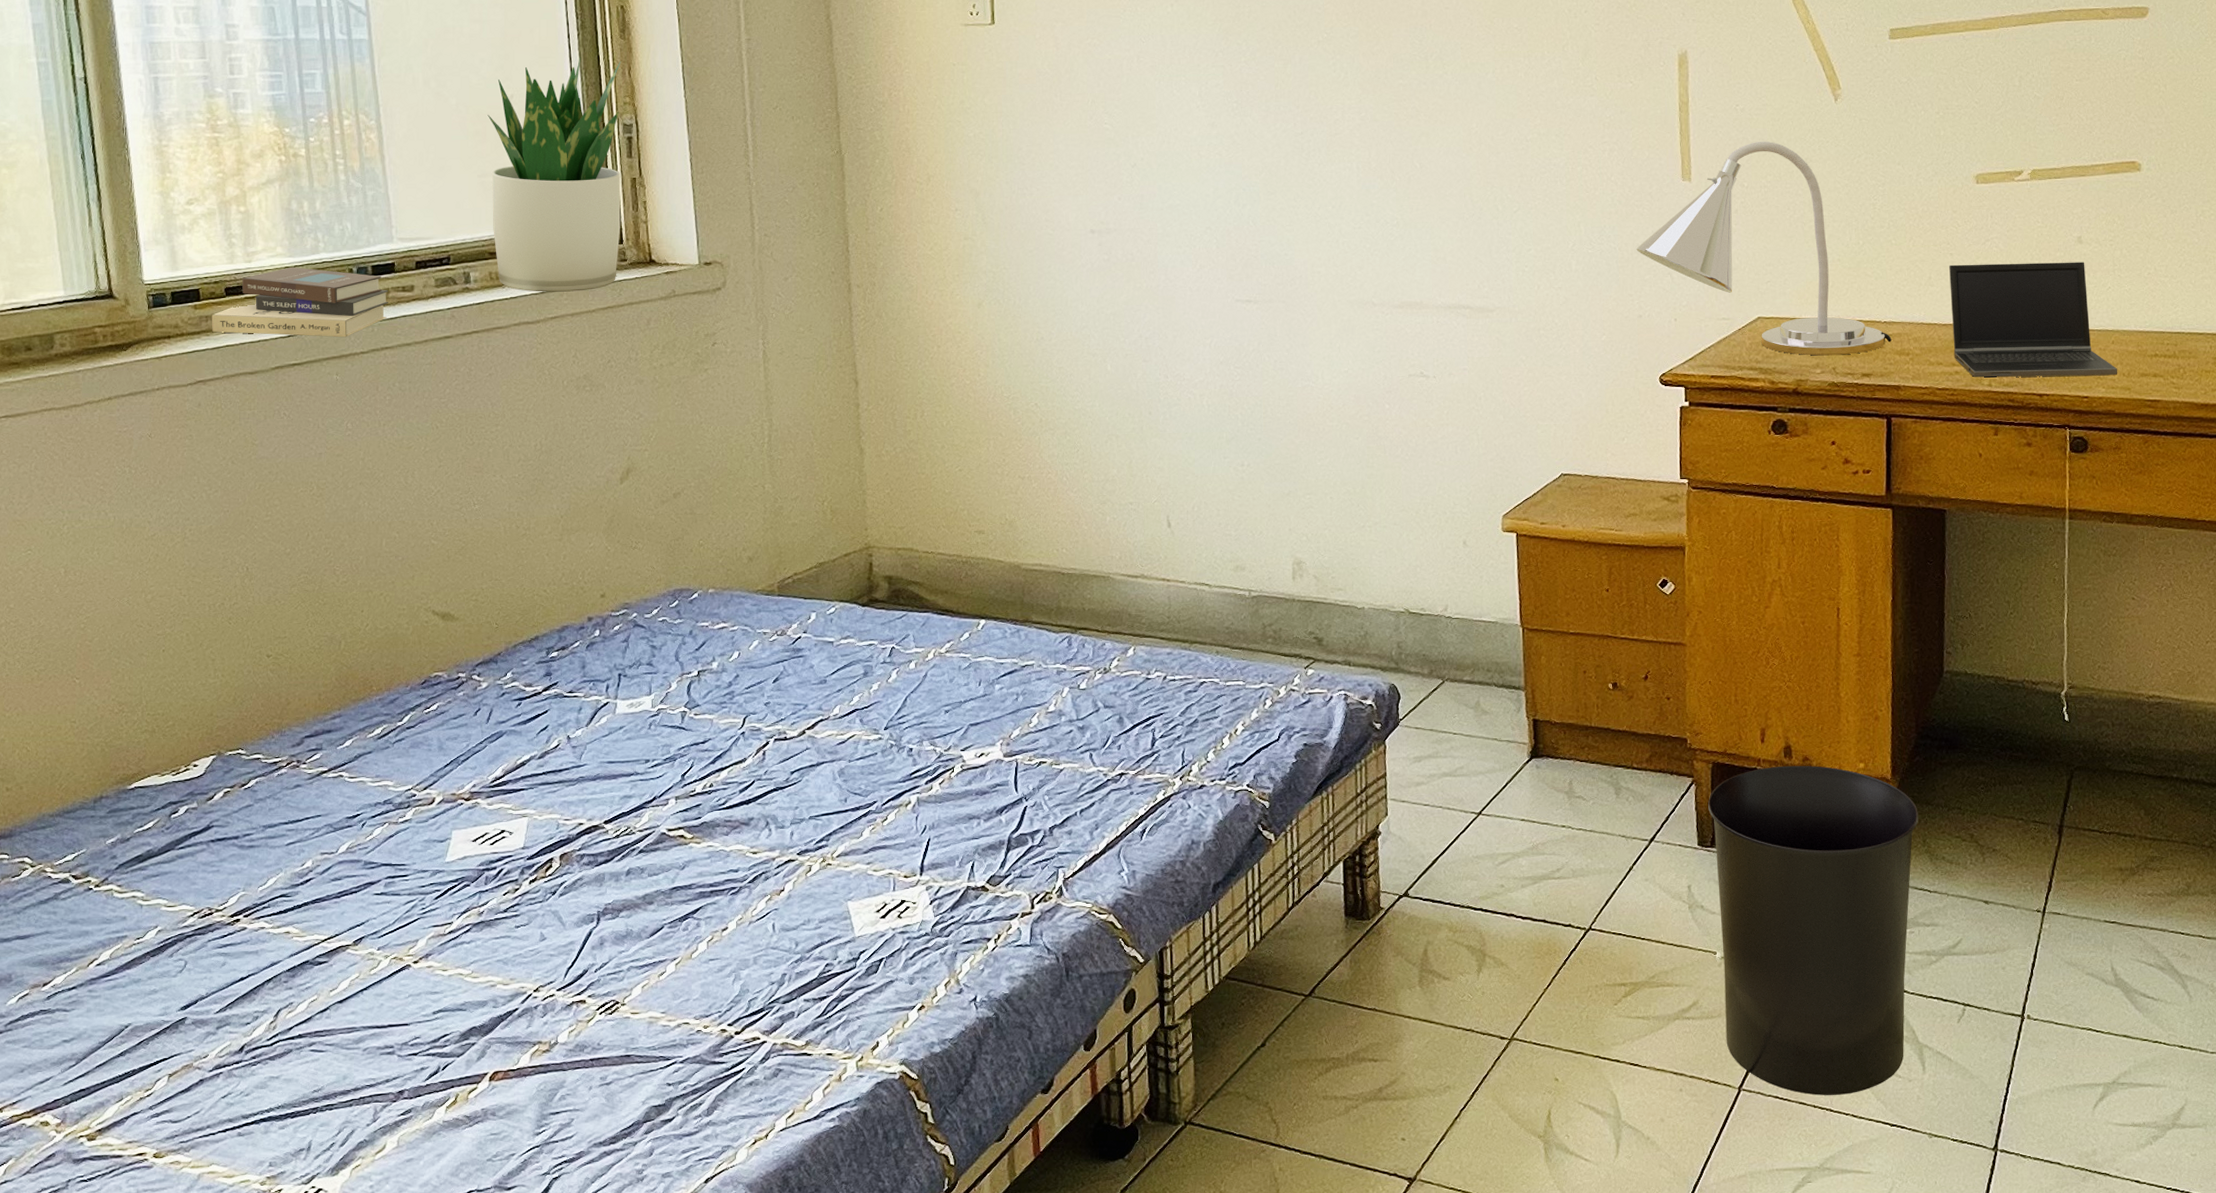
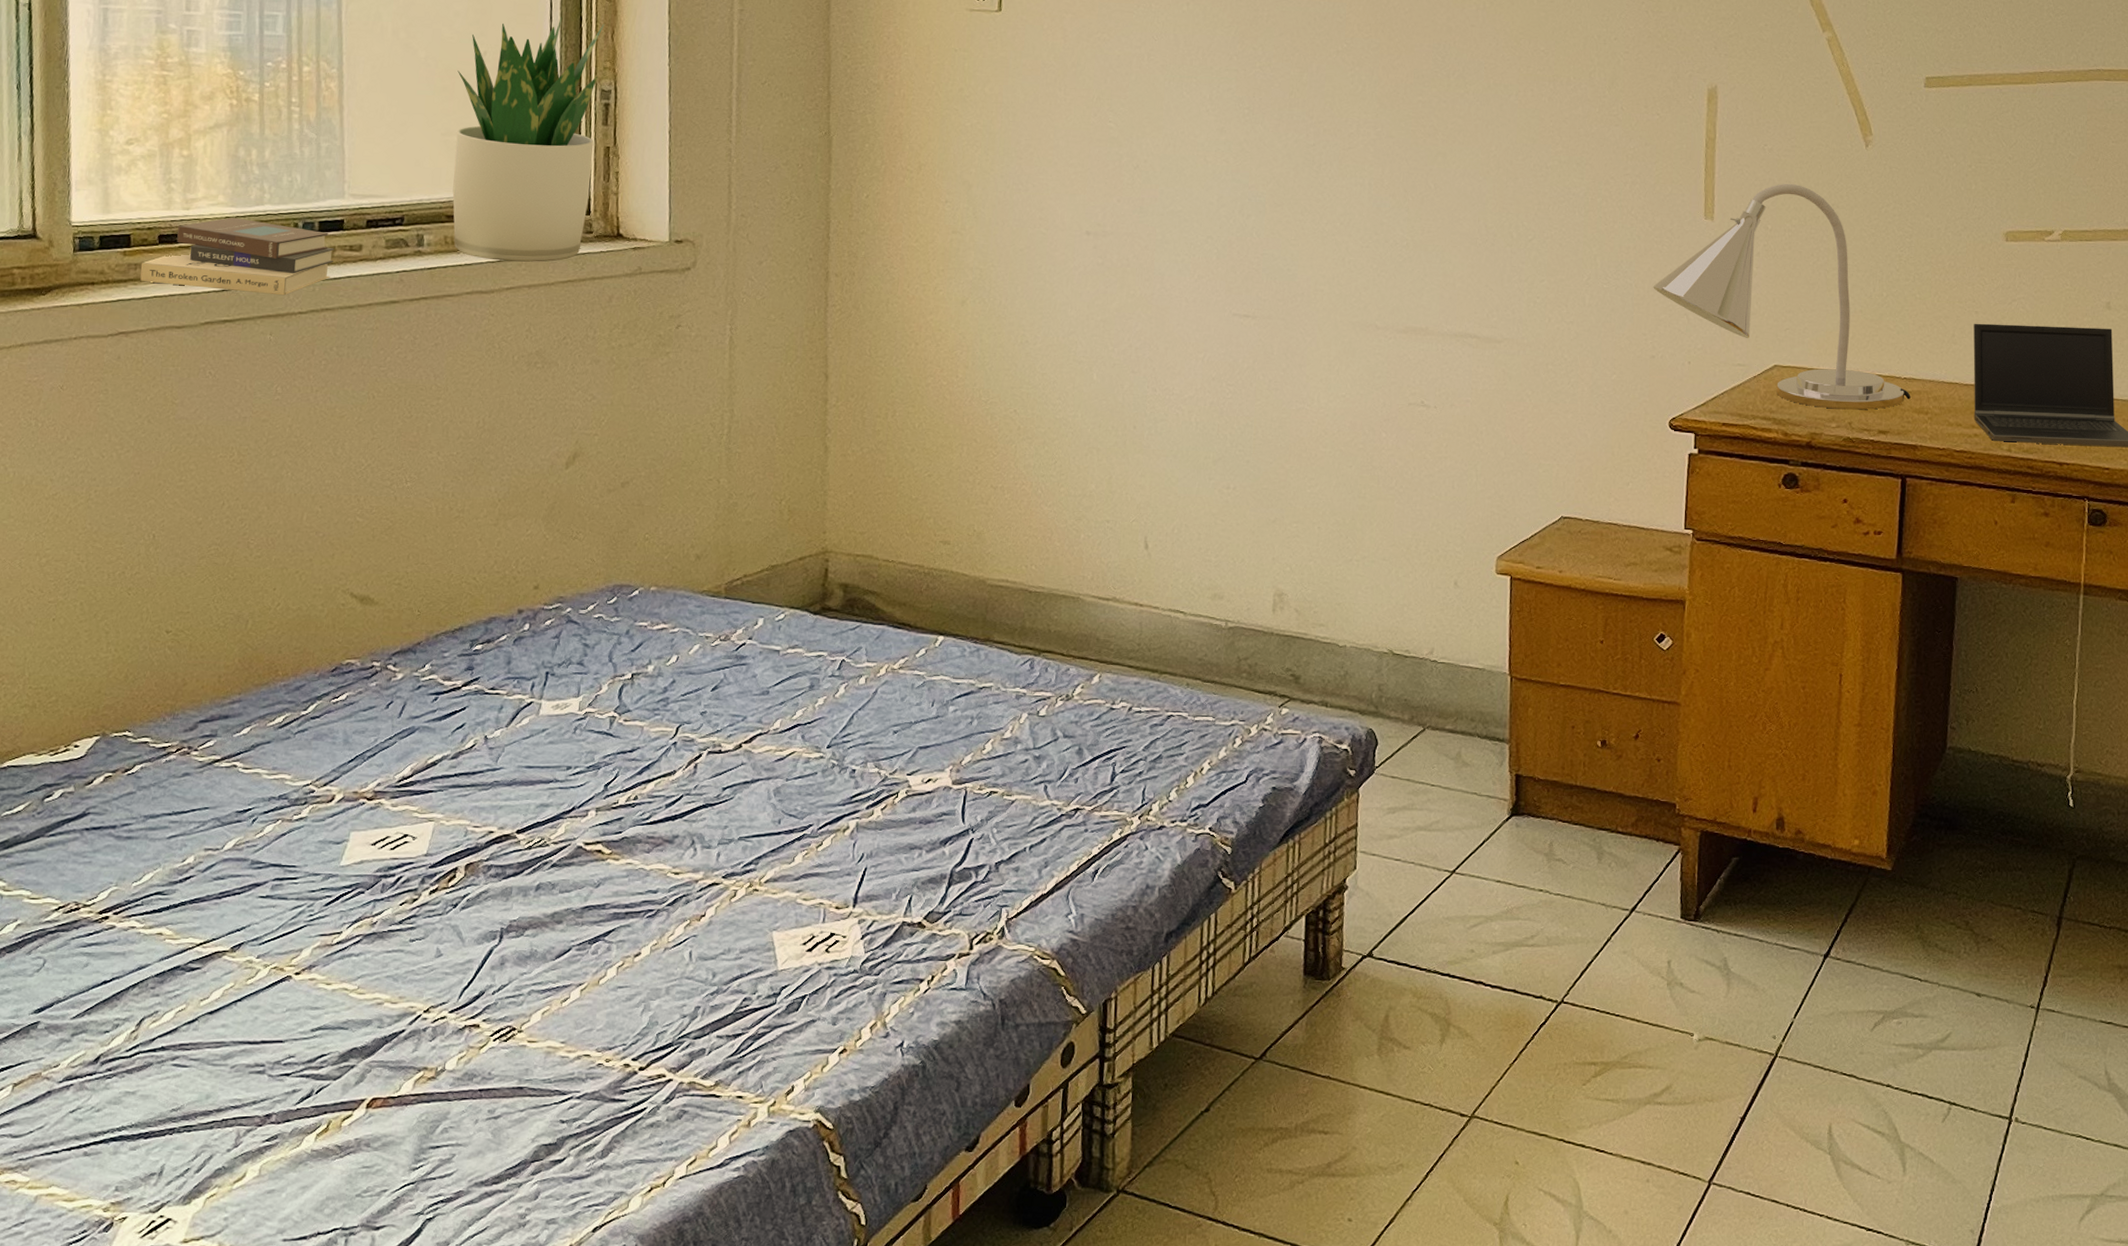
waste bin: present [1708,765,1919,1095] -> none [1694,838,1913,1194]

